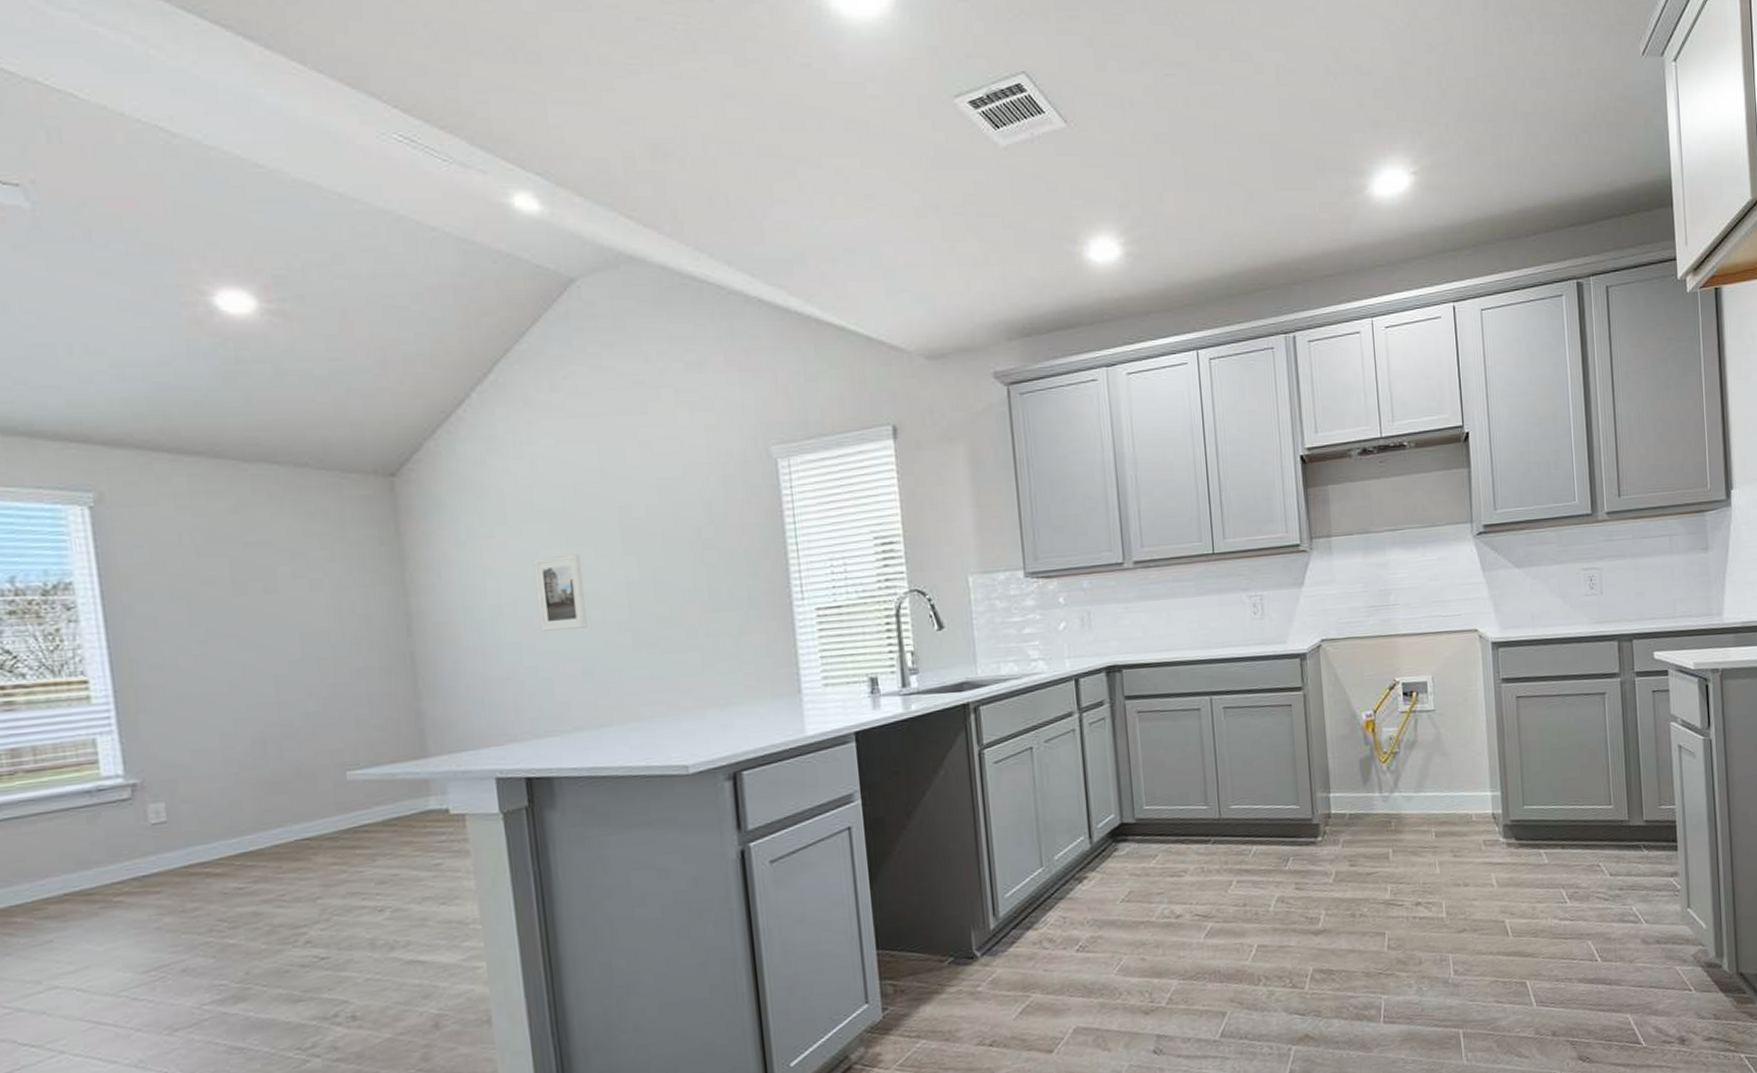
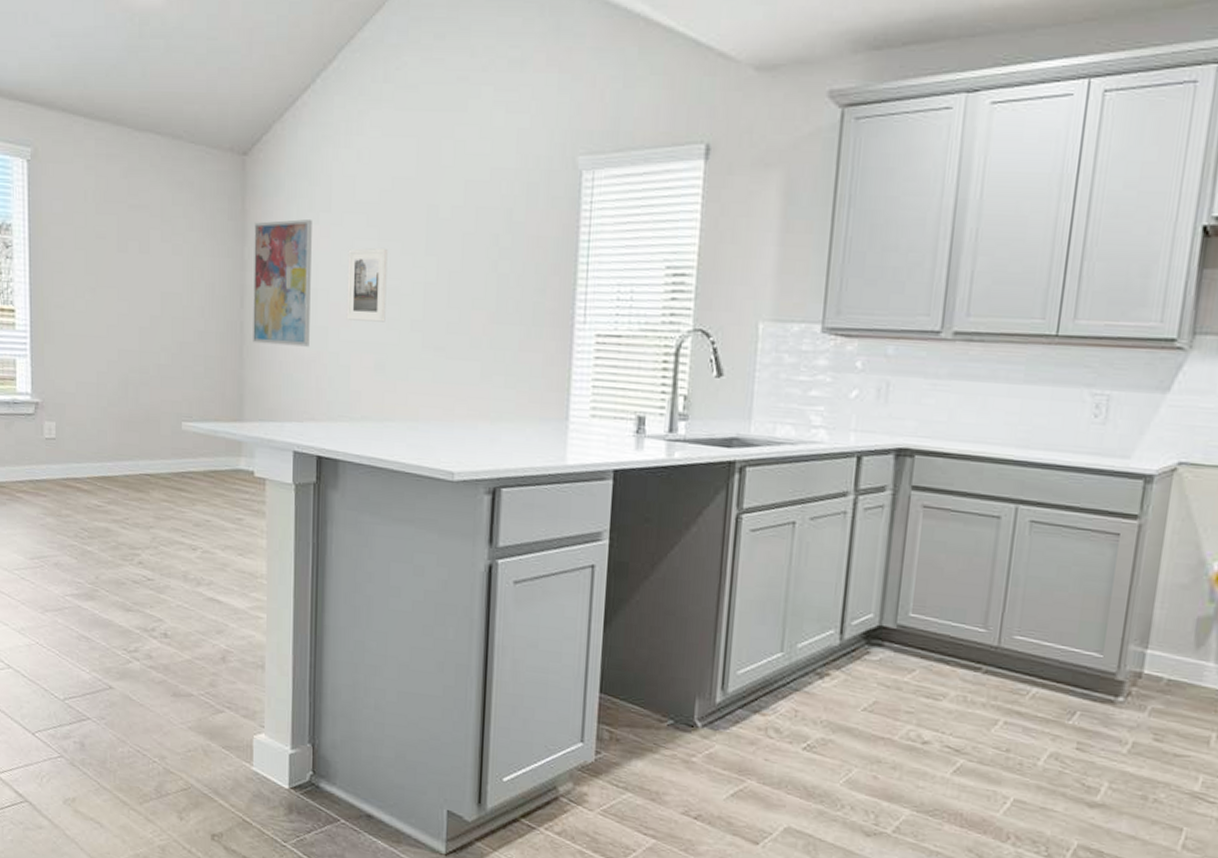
wall art: none [414,535,500,672] -> present [253,219,312,347]

